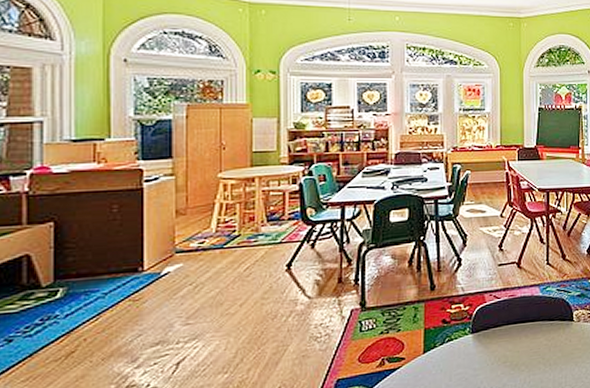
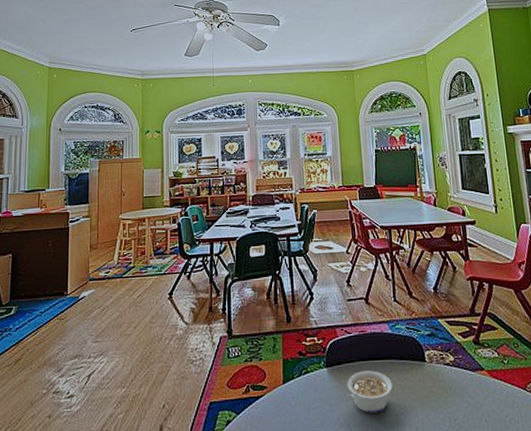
legume: none [492,333,539,375] -> present [347,370,393,413]

